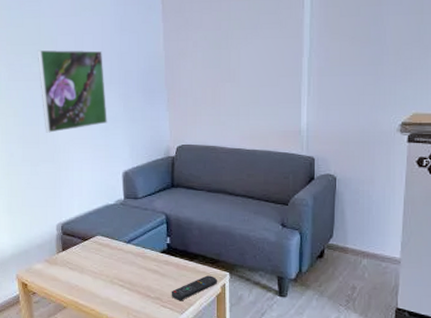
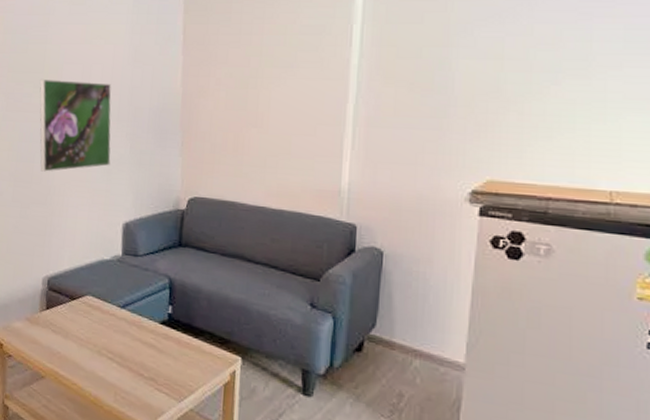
remote control: present [171,275,218,301] -> none [168,357,227,386]

